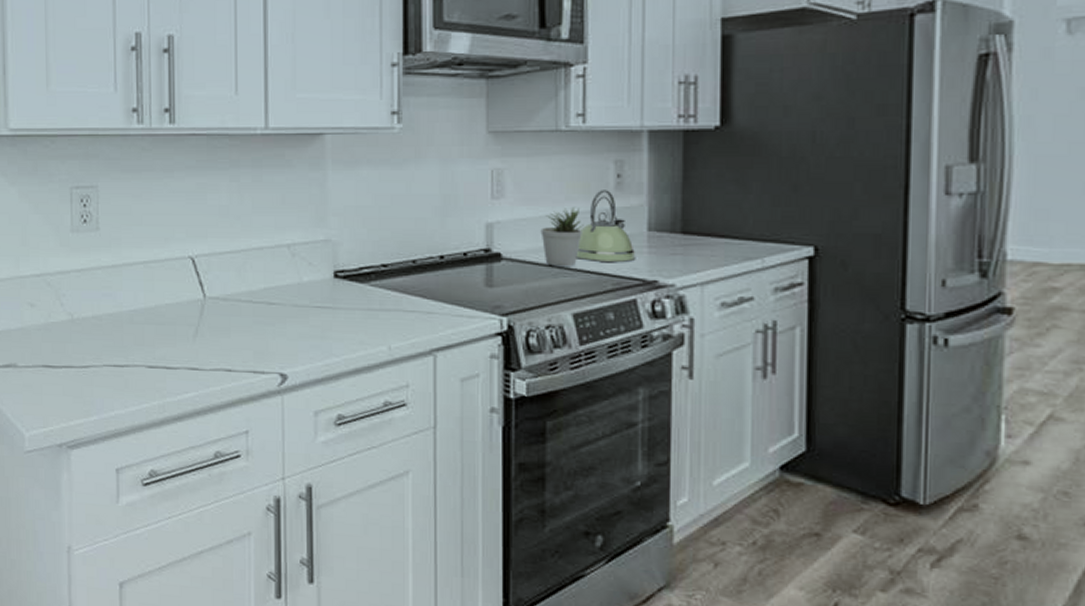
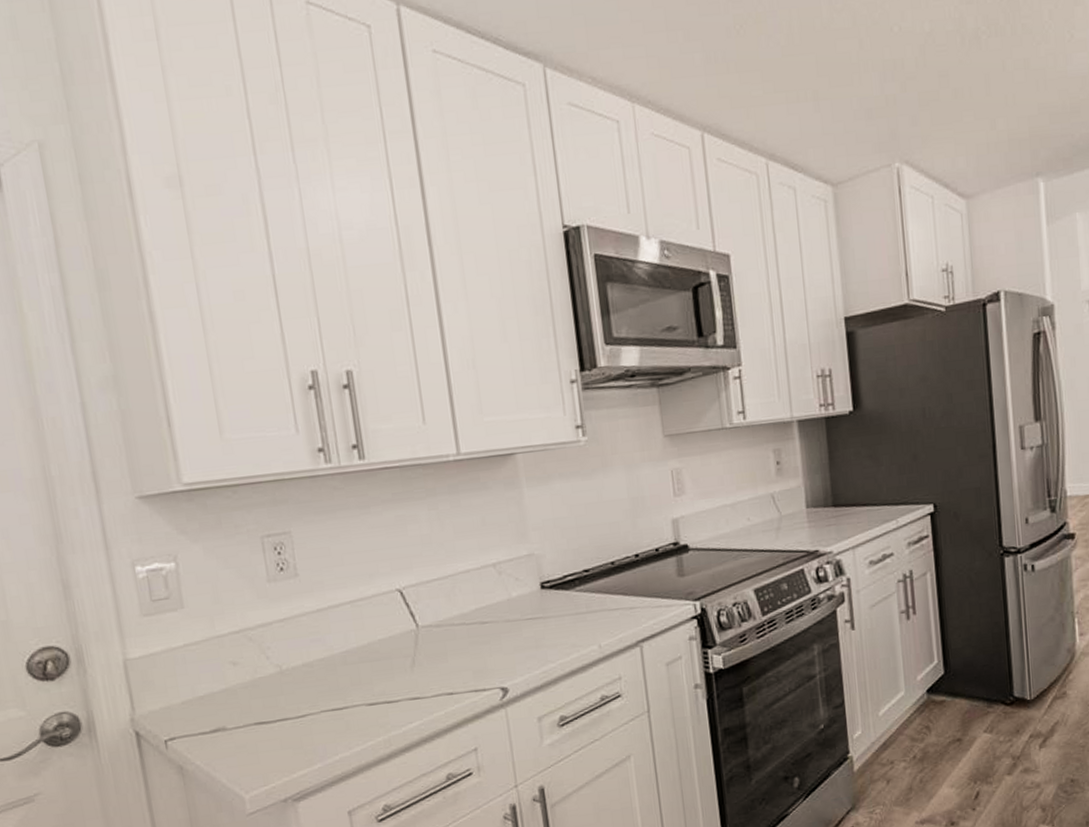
potted plant: present [540,206,584,267] -> none [719,494,754,550]
kettle: present [576,190,636,263] -> none [750,476,800,542]

